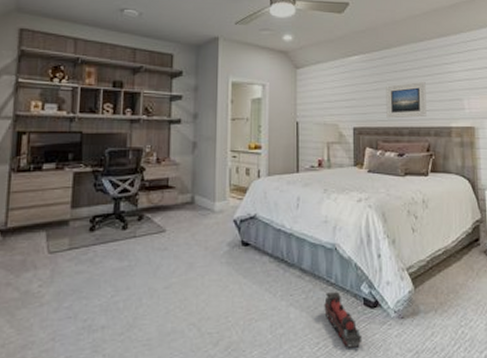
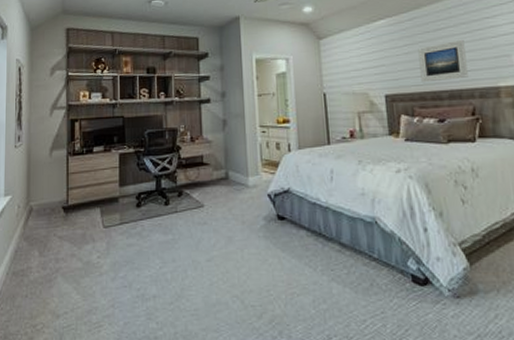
toy train: present [324,291,363,348] -> none [368,266,414,327]

